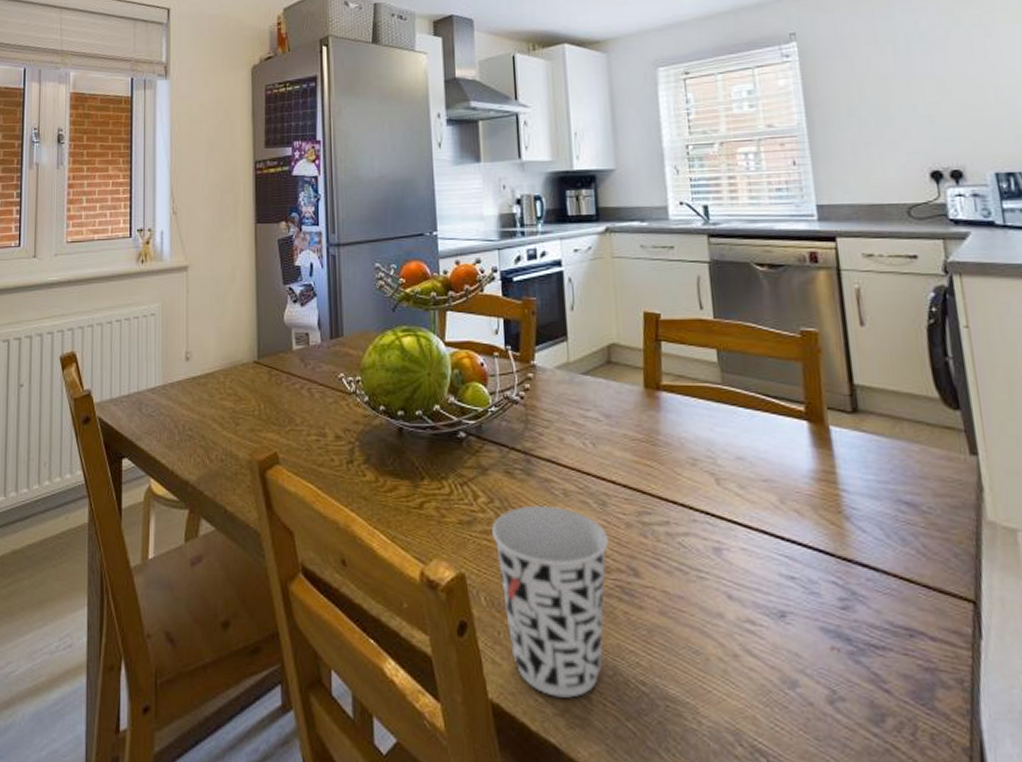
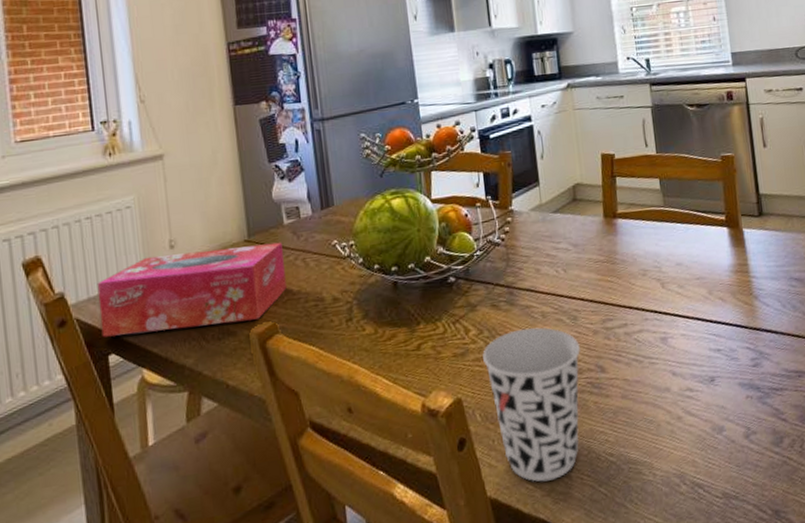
tissue box: none [119,366,290,446] -> present [97,242,287,338]

